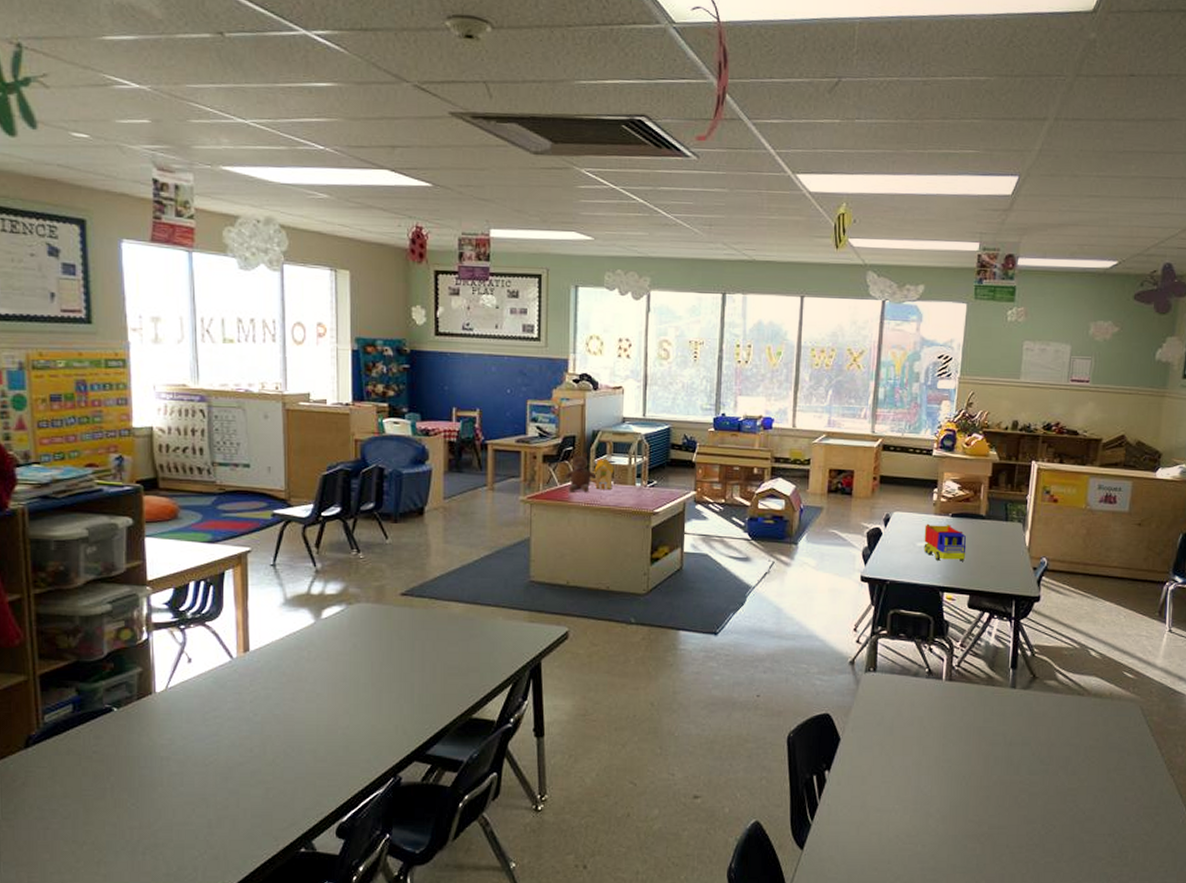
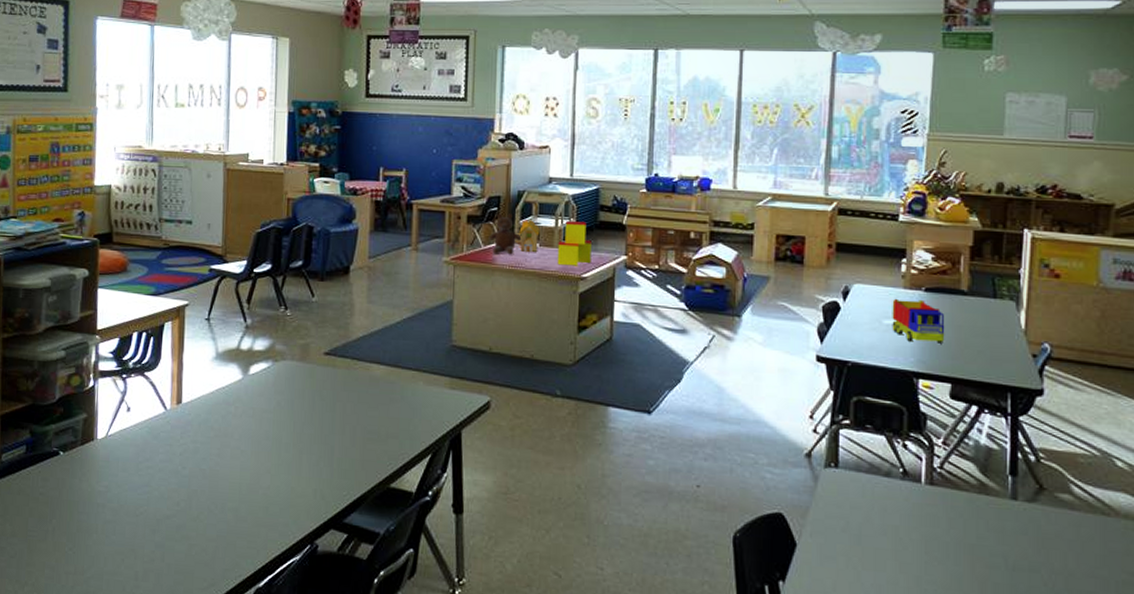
toy blocks: none [631,459,663,502] -> present [557,221,592,266]

